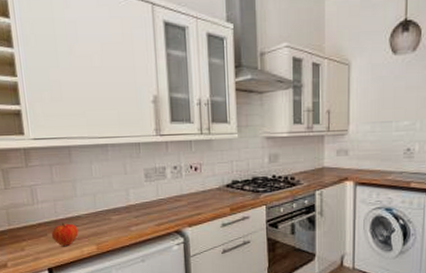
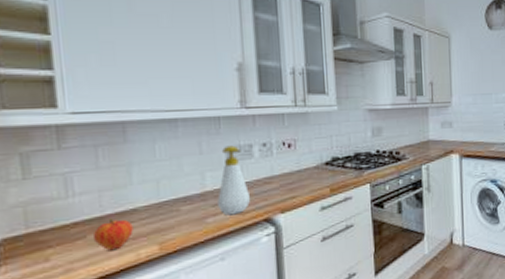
soap bottle: none [139,167,165,226] -> present [217,145,251,216]

